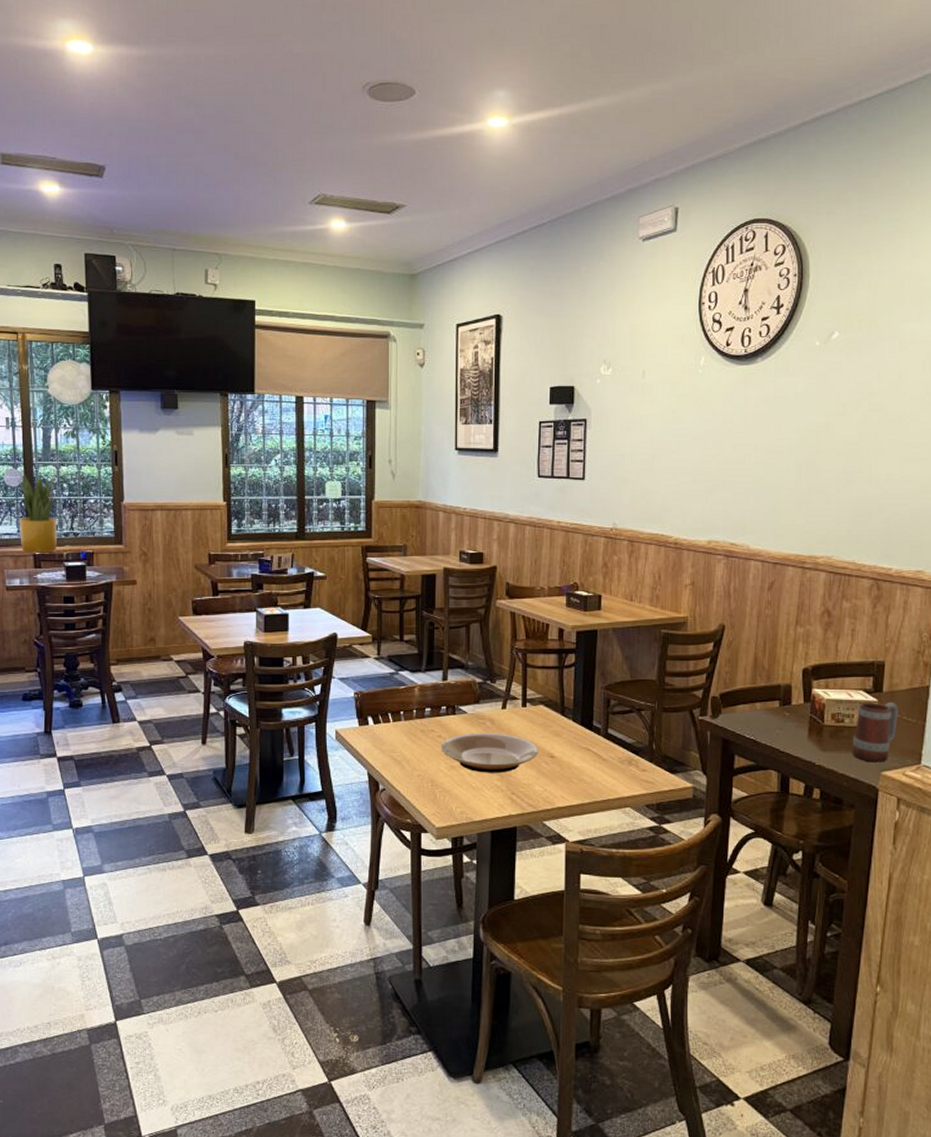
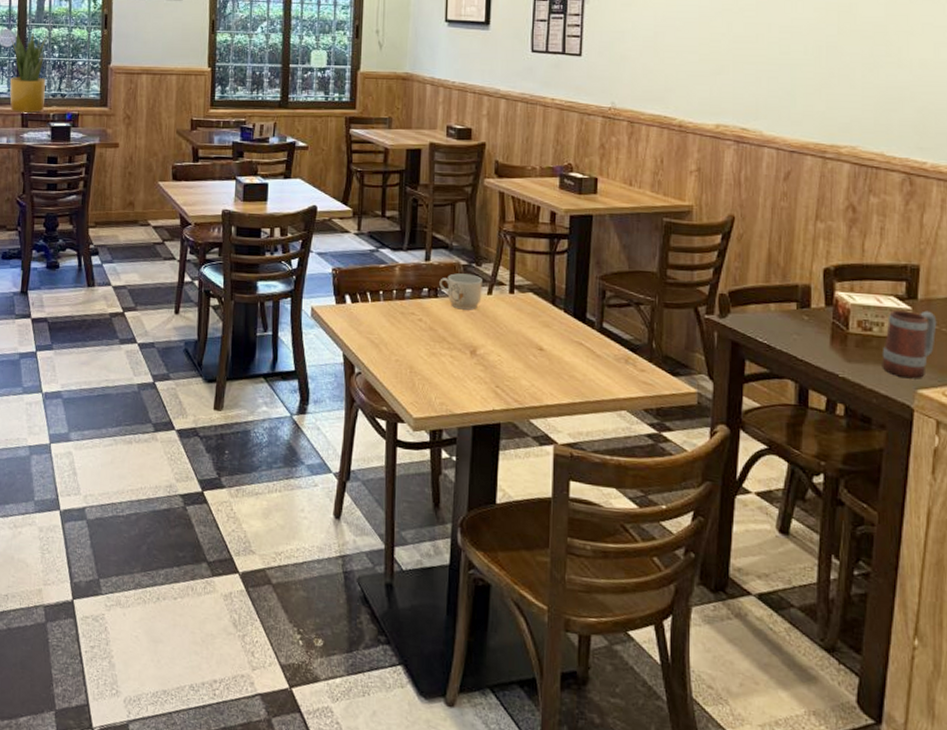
plate: present [440,732,539,773] -> none [421,318,527,364]
mug: none [457,691,497,724] -> present [439,273,482,310]

